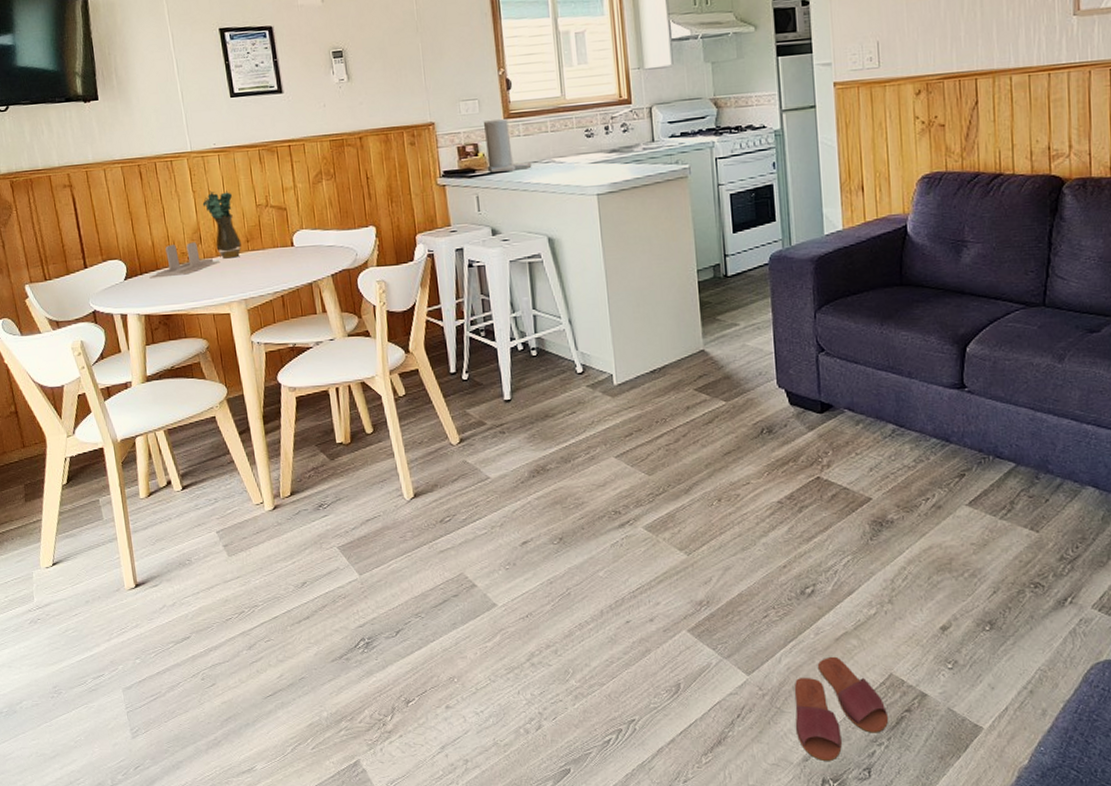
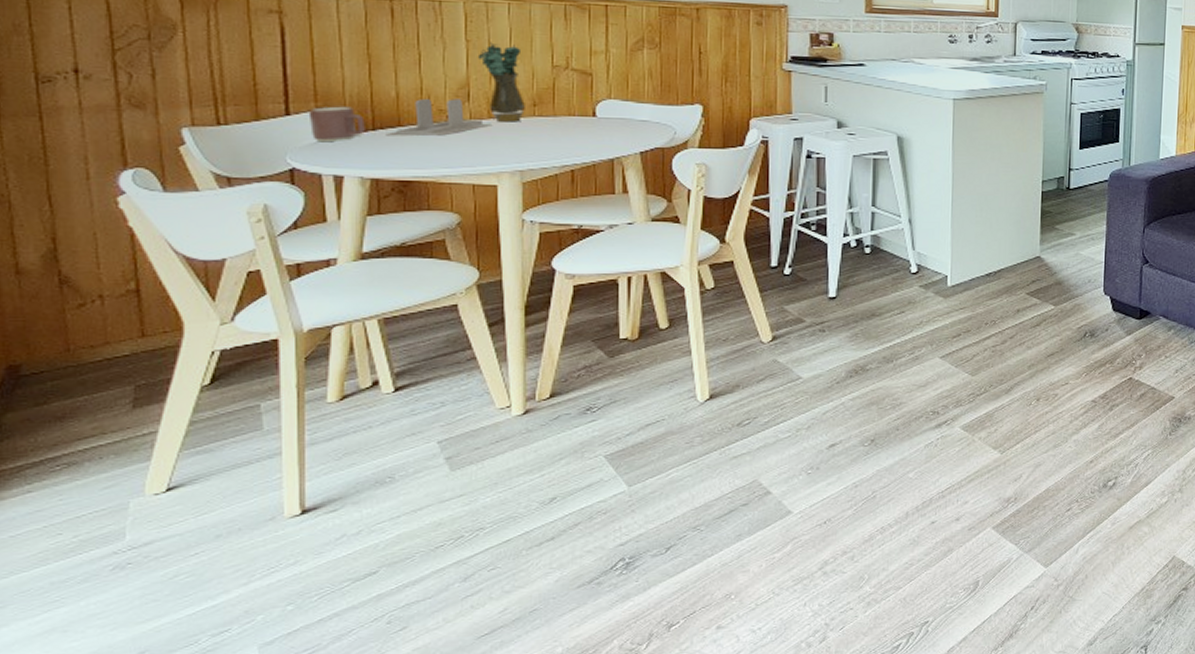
mug: none [98,256,136,288] -> present [308,106,365,143]
paper towel: present [484,119,532,172] -> none [840,12,889,66]
slippers: present [795,656,889,761] -> none [1085,544,1168,643]

